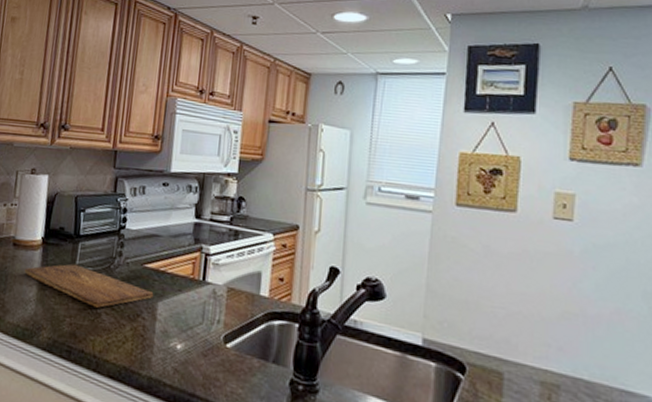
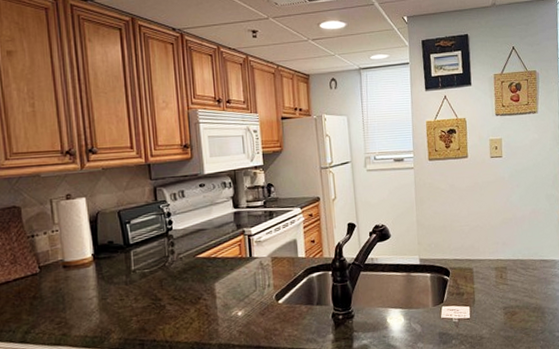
cutting board: present [24,263,154,308] -> none [80,270,210,302]

